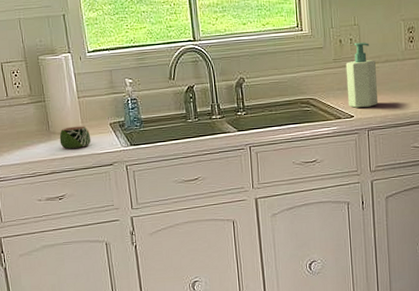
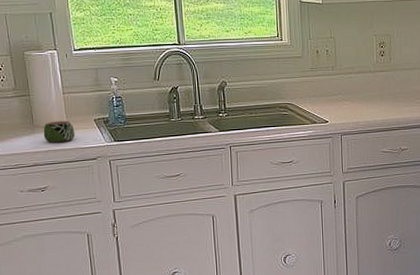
soap bottle: present [345,42,378,108] -> none [322,53,350,114]

